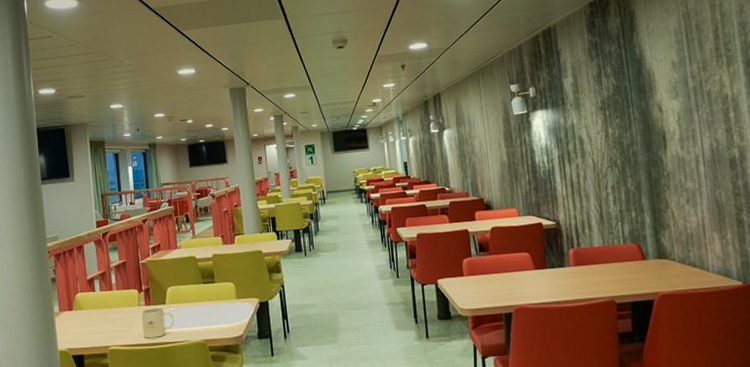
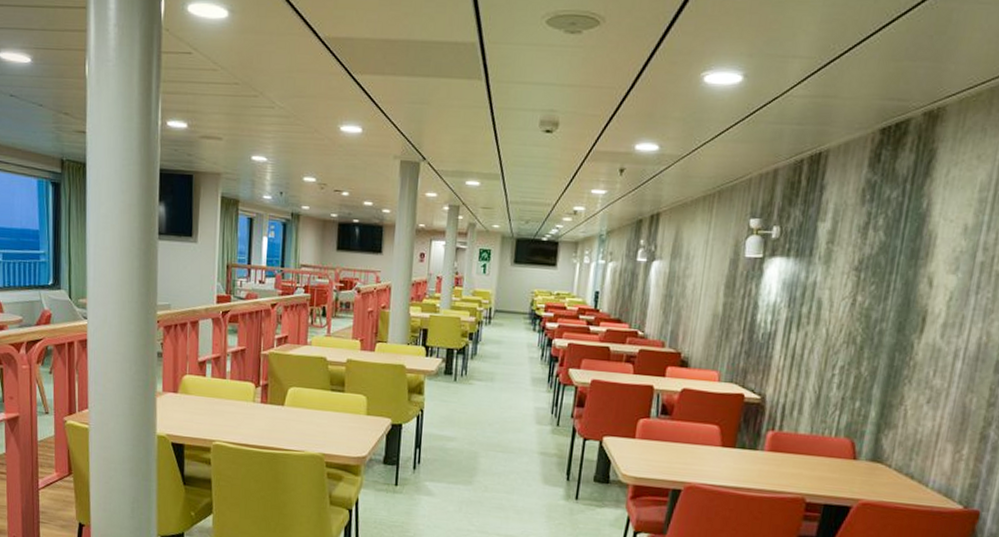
mug: present [141,307,175,339] -> none [254,407,292,442]
tray: present [164,302,253,330] -> none [280,411,384,443]

